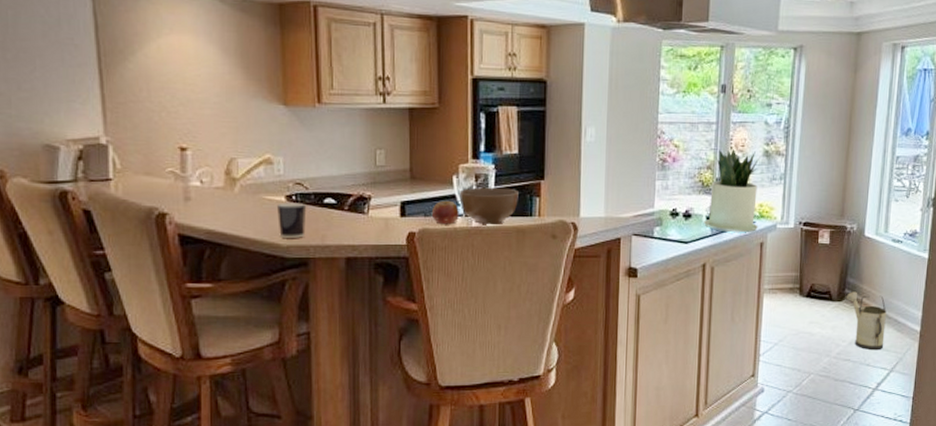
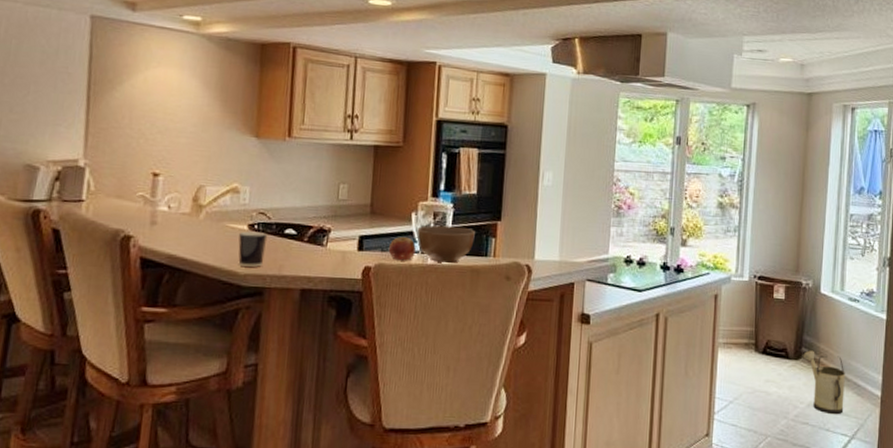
planter: present [704,149,760,233] -> none [658,199,714,284]

